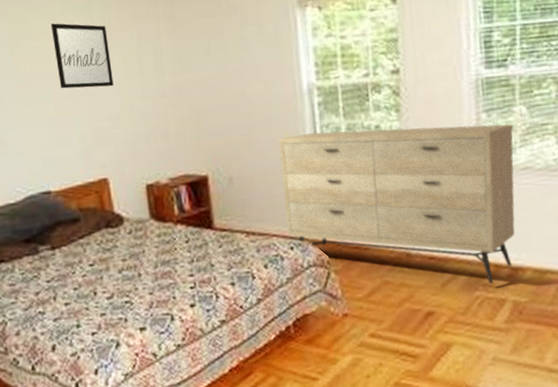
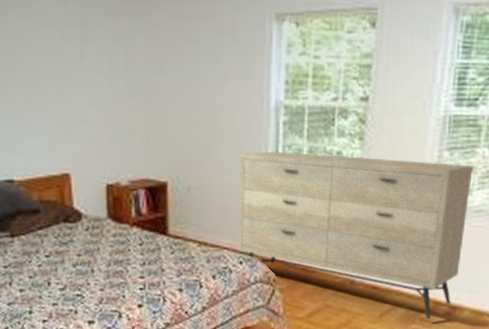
wall art: present [50,23,114,89] -> none [25,10,83,82]

